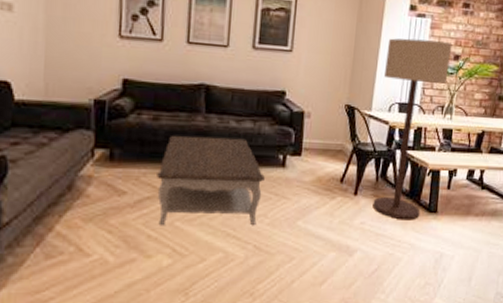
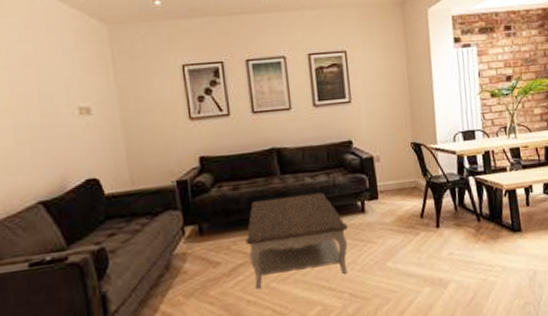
floor lamp: present [372,38,453,220] -> none [439,66,505,244]

